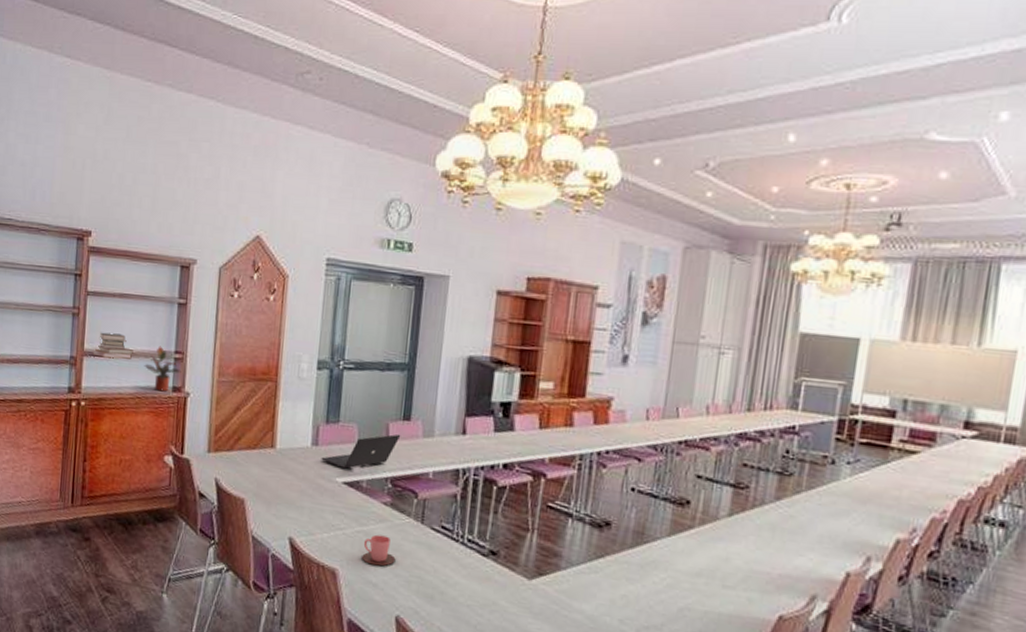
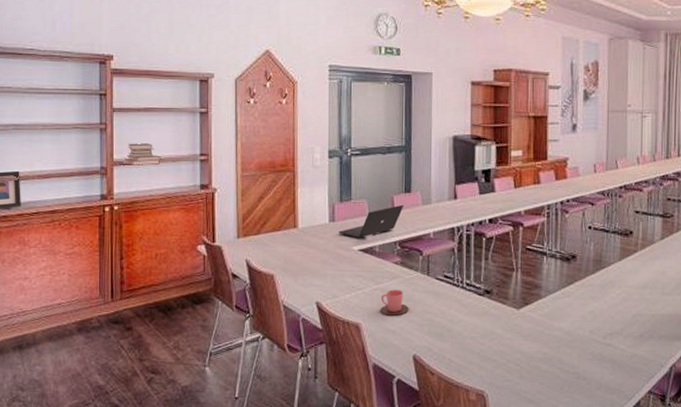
potted plant: present [144,345,181,392] -> none [172,150,207,190]

